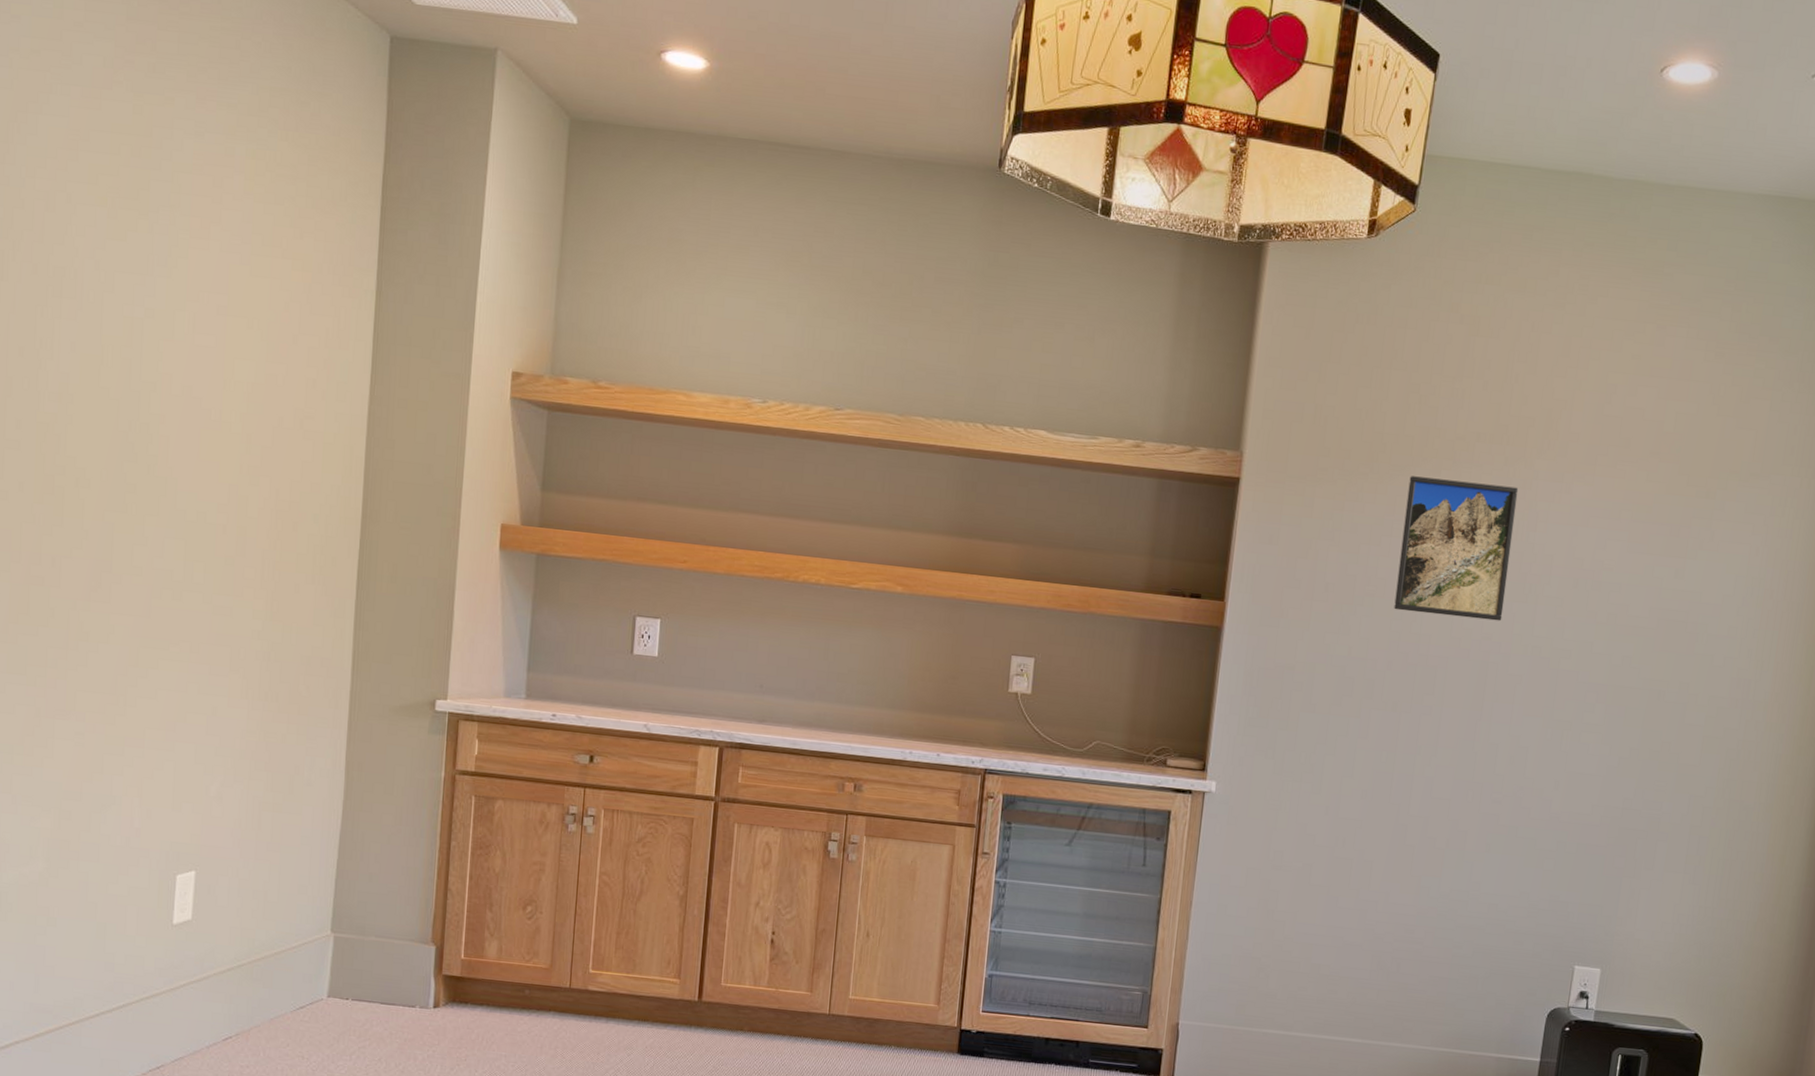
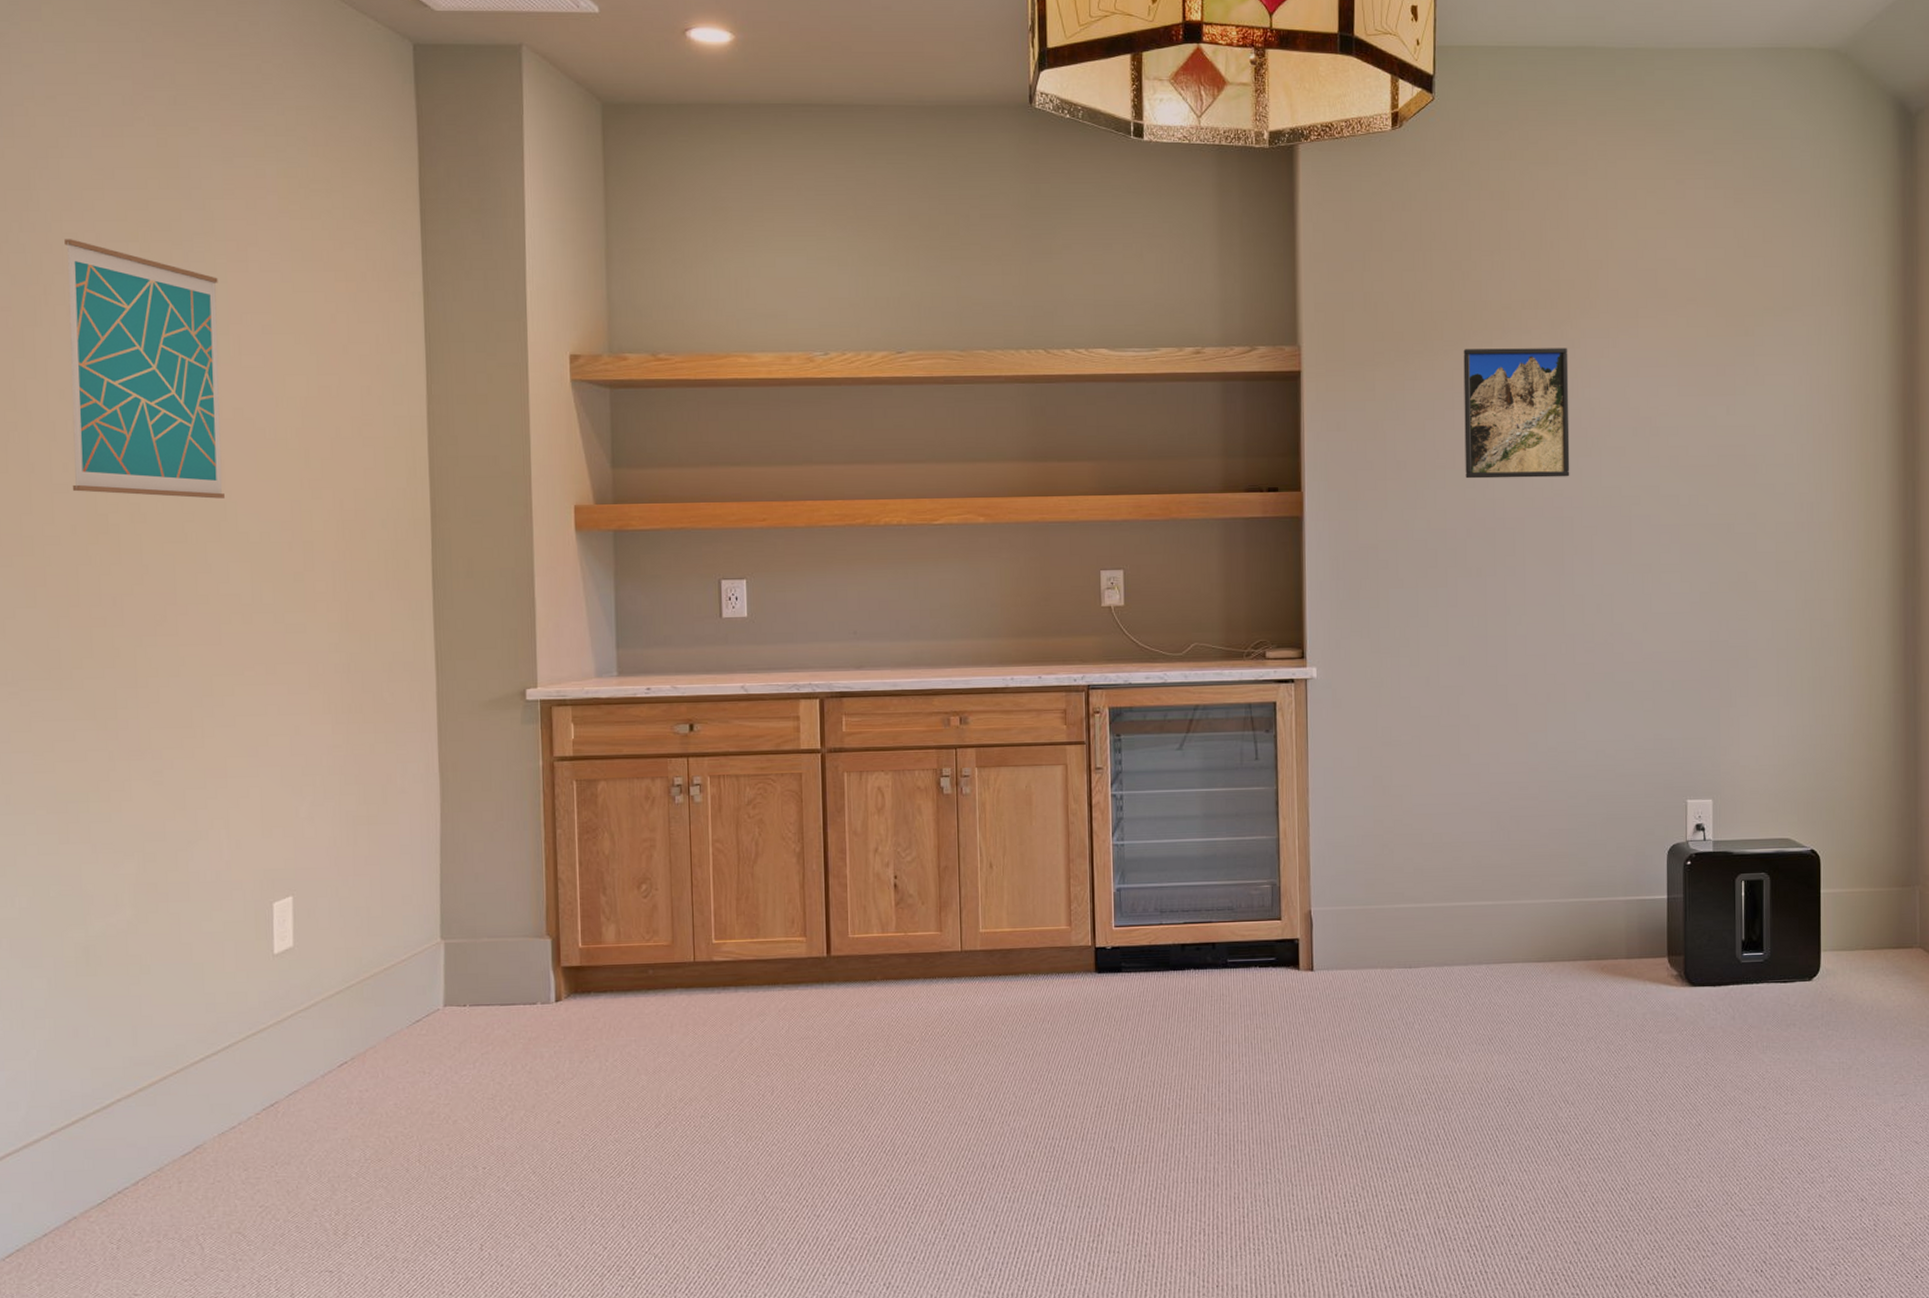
wall art: none [23,196,179,474] -> present [64,239,225,499]

